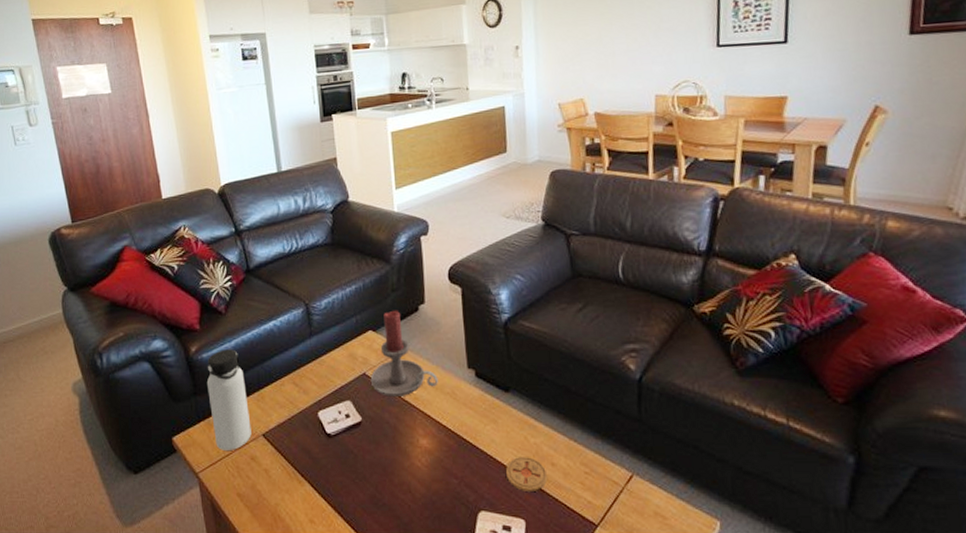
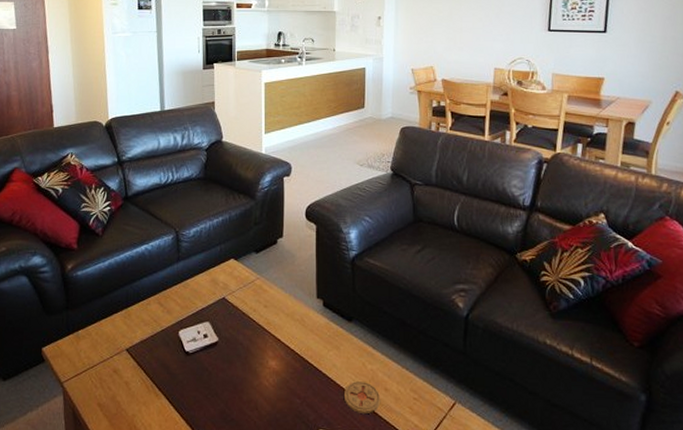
water bottle: present [206,349,252,450] -> none [78,268,117,363]
candle holder: present [370,310,438,398] -> none [229,241,290,322]

